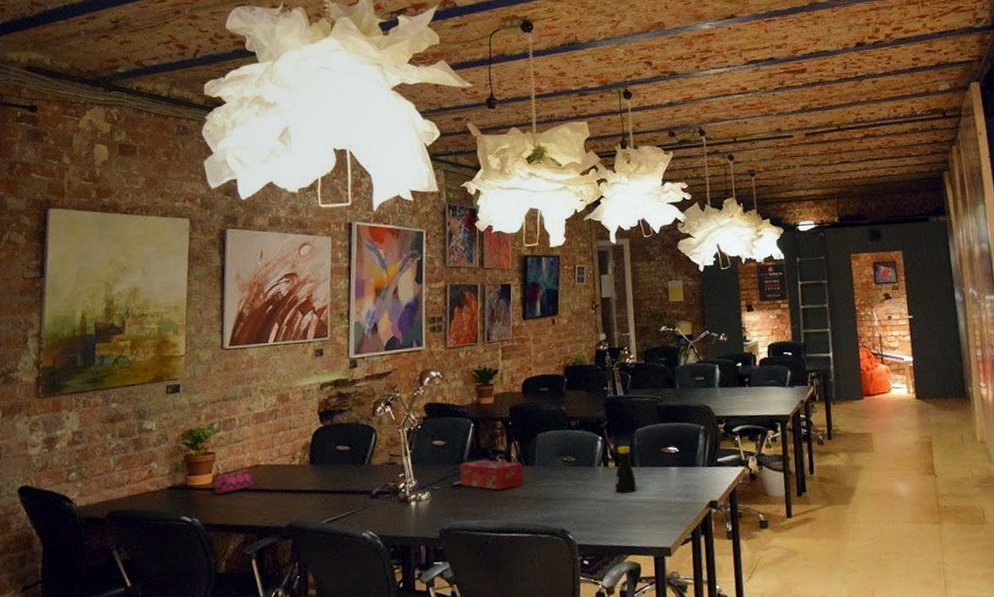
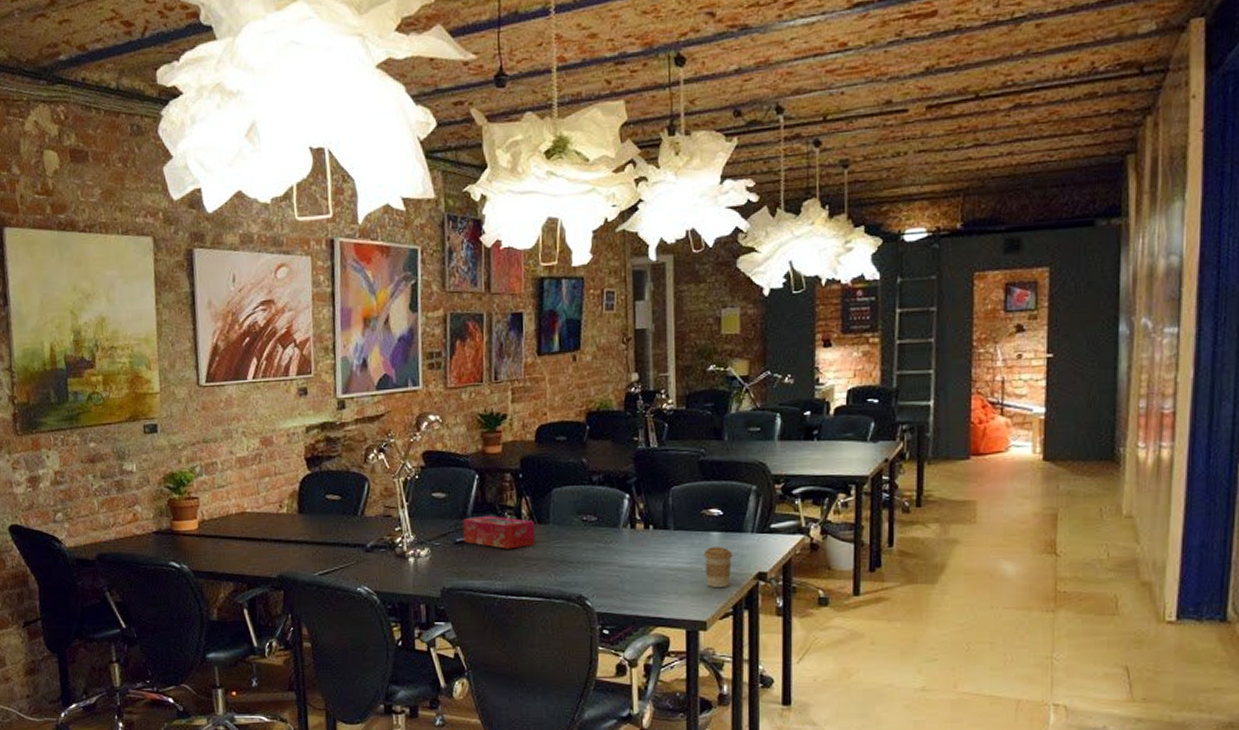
pencil case: present [214,468,253,494] -> none [200,515,240,540]
bottle: present [615,445,636,493] -> none [643,505,669,559]
coffee cup: none [665,480,689,517] -> present [703,547,733,588]

